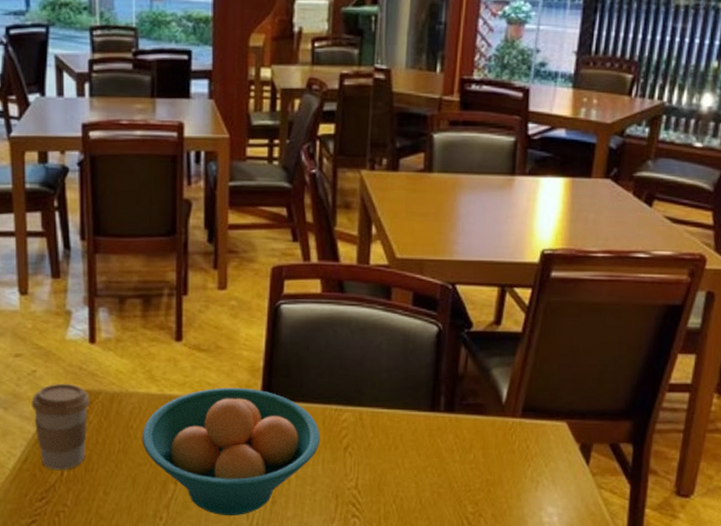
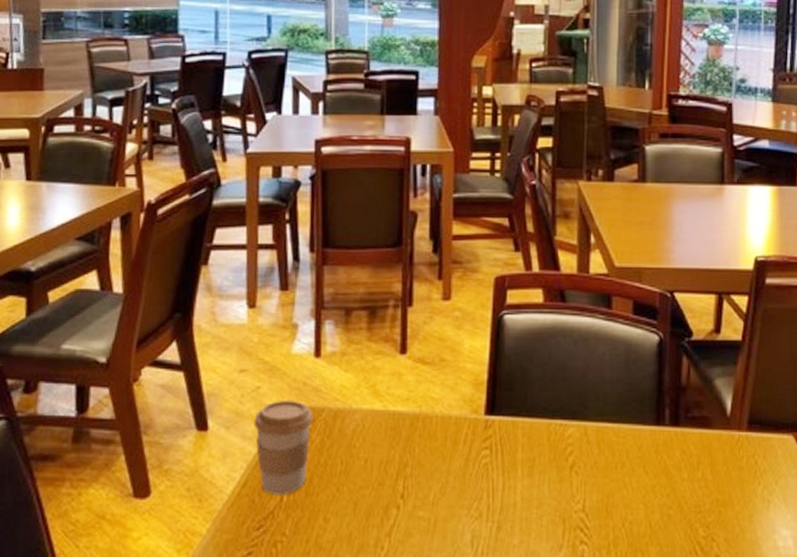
fruit bowl: present [142,387,321,516] -> none [364,402,546,545]

